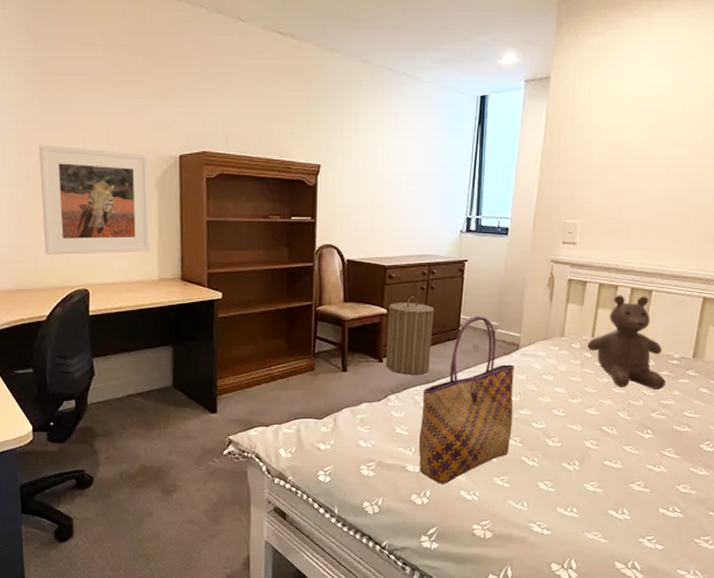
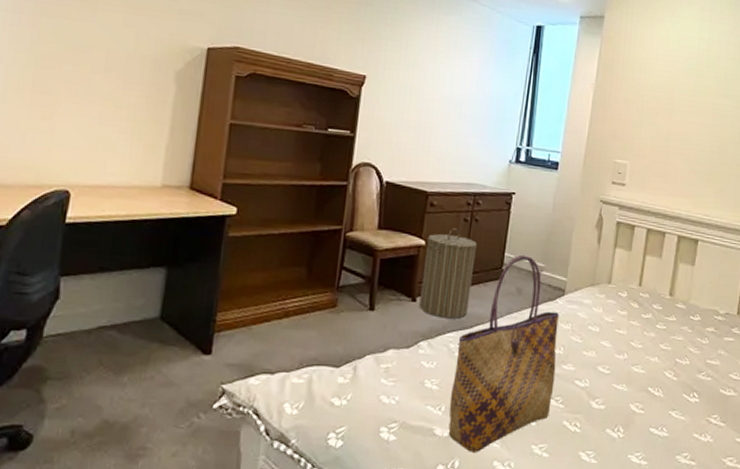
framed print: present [38,145,150,255] -> none [21,16,170,153]
teddy bear: present [587,295,666,390] -> none [634,242,712,349]

